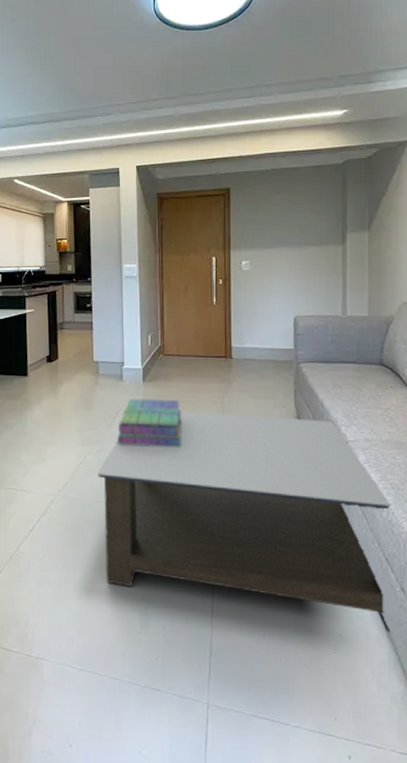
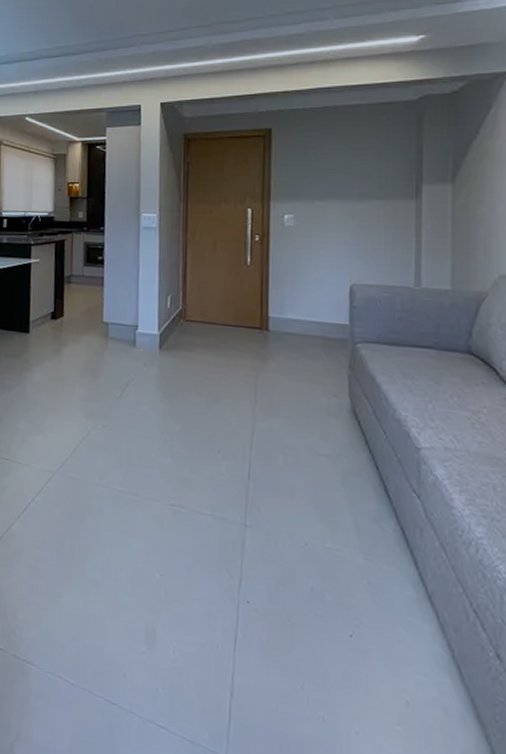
coffee table: present [97,412,393,634] -> none [102,389,484,715]
stack of books: present [116,398,182,447] -> none [125,368,205,432]

